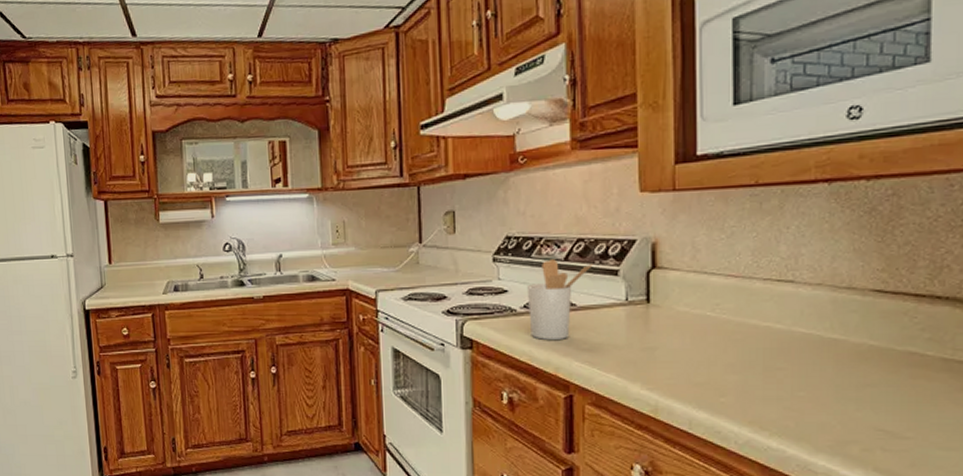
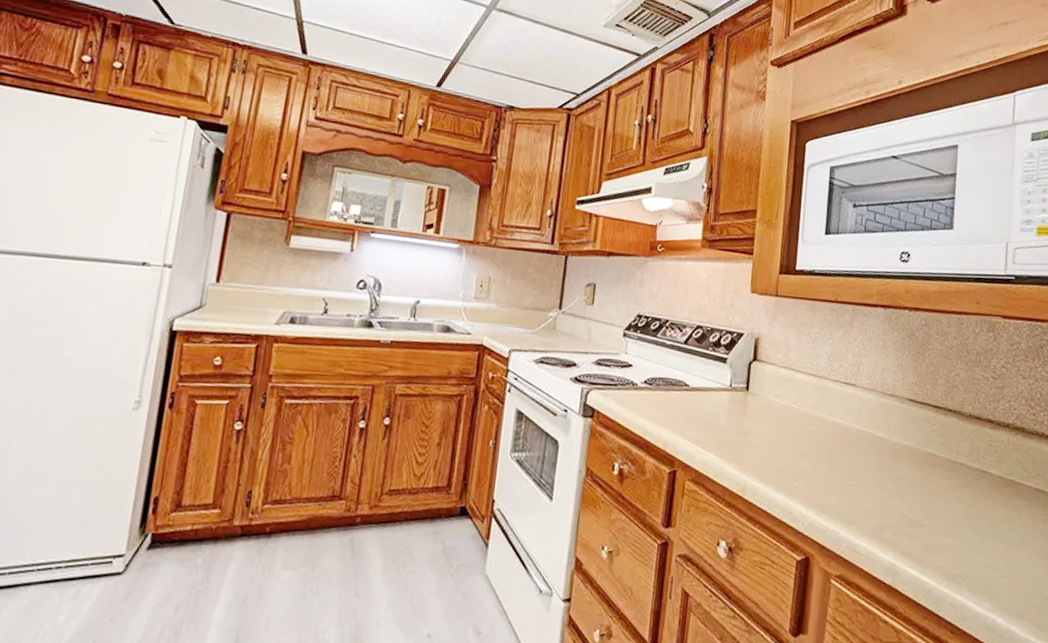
utensil holder: present [526,259,593,340] -> none [647,341,707,417]

